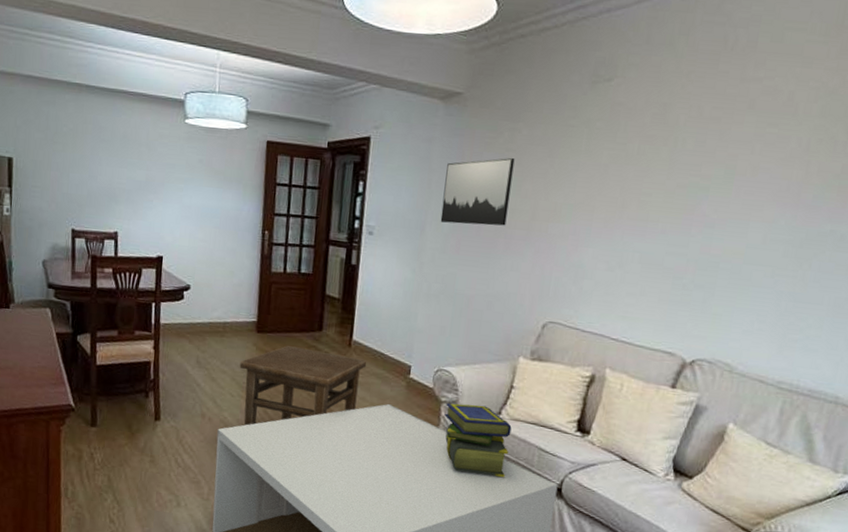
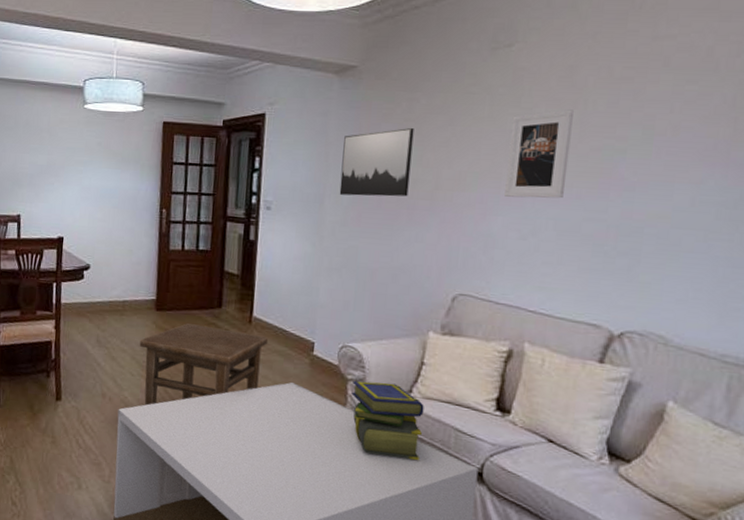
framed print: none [596,146,664,233] -> present [505,109,574,199]

